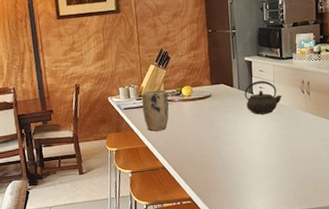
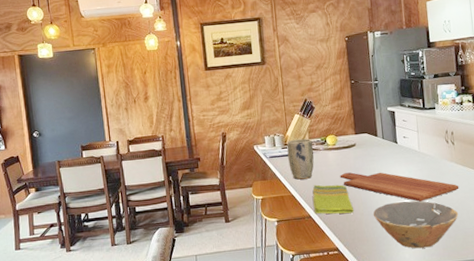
dish towel: none [167,136,208,165] -> present [312,184,354,214]
cutting board: none [194,123,313,152] -> present [340,172,459,202]
bowl: none [226,151,311,198] -> present [373,201,459,249]
kettle: present [244,80,283,115] -> none [388,130,427,164]

